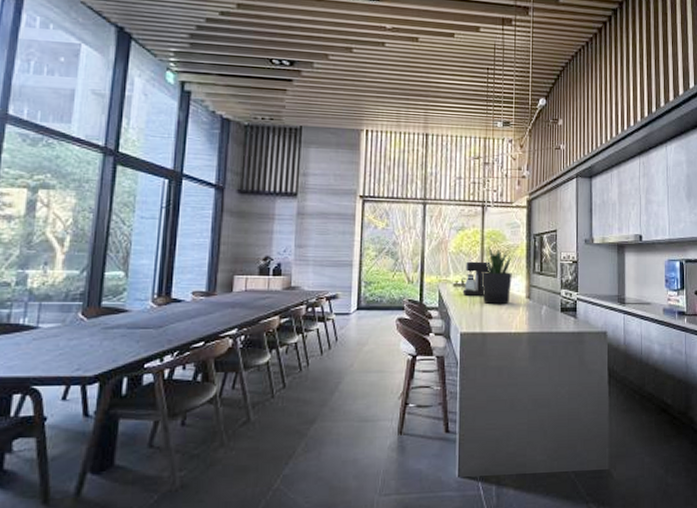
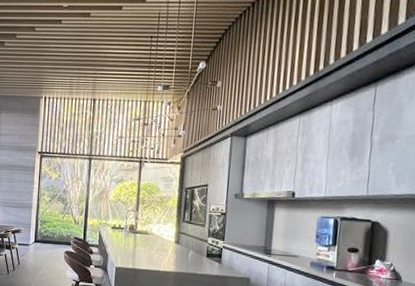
coffee maker: present [461,261,489,296] -> none [118,208,144,238]
planter: present [481,244,513,305] -> none [136,195,165,247]

